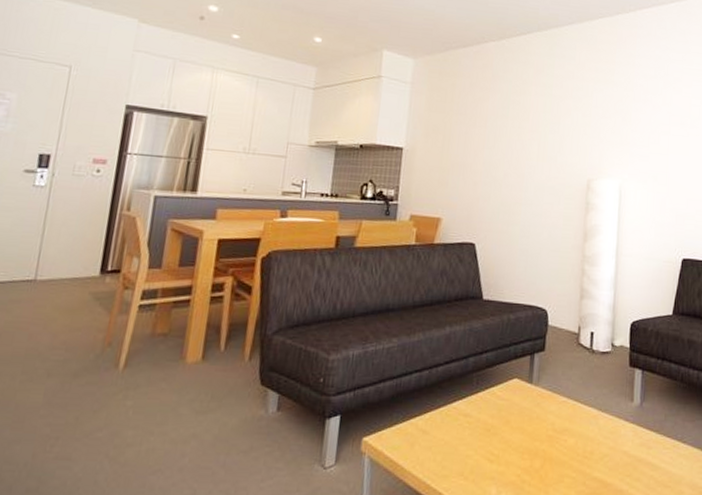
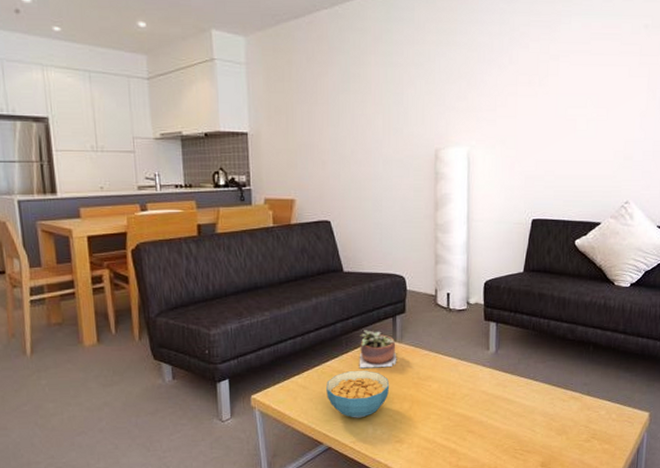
cereal bowl: none [448,415,521,476] -> present [326,370,390,418]
succulent plant: none [488,367,532,415] -> present [359,330,397,369]

